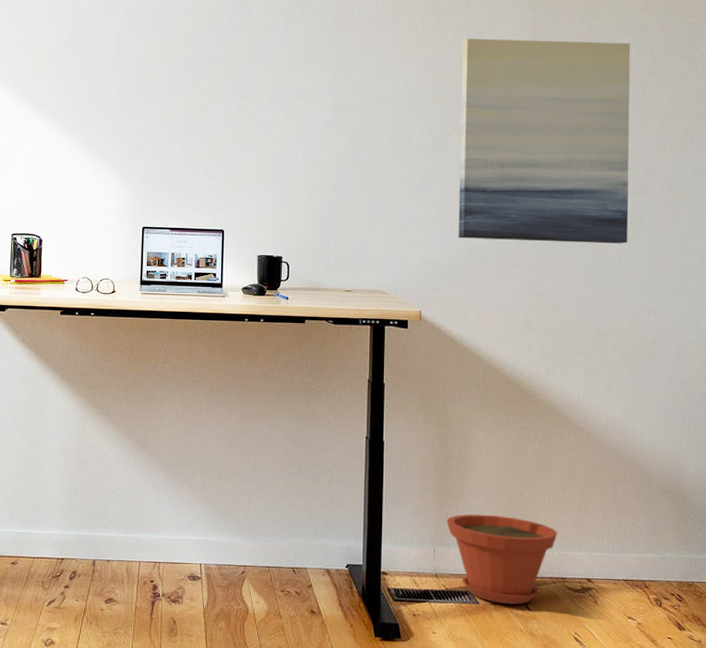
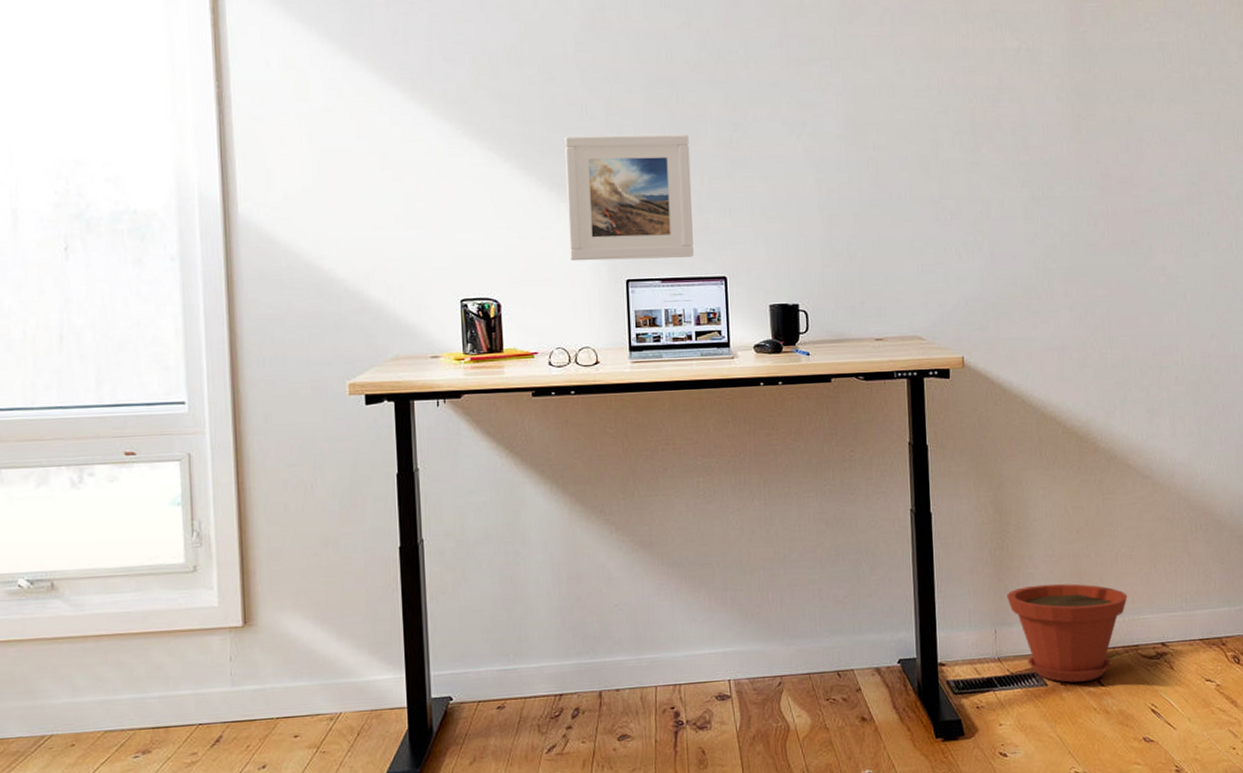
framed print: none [99,111,202,212] -> present [564,134,694,262]
wall art: present [458,38,631,244] -> none [990,27,1185,268]

